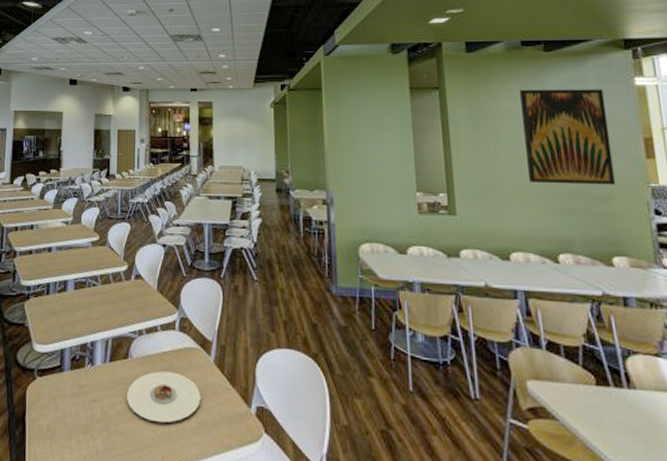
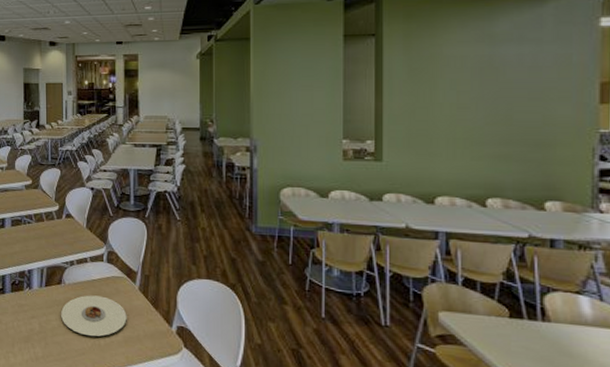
wall art: present [520,89,616,185] -> none [463,31,562,131]

